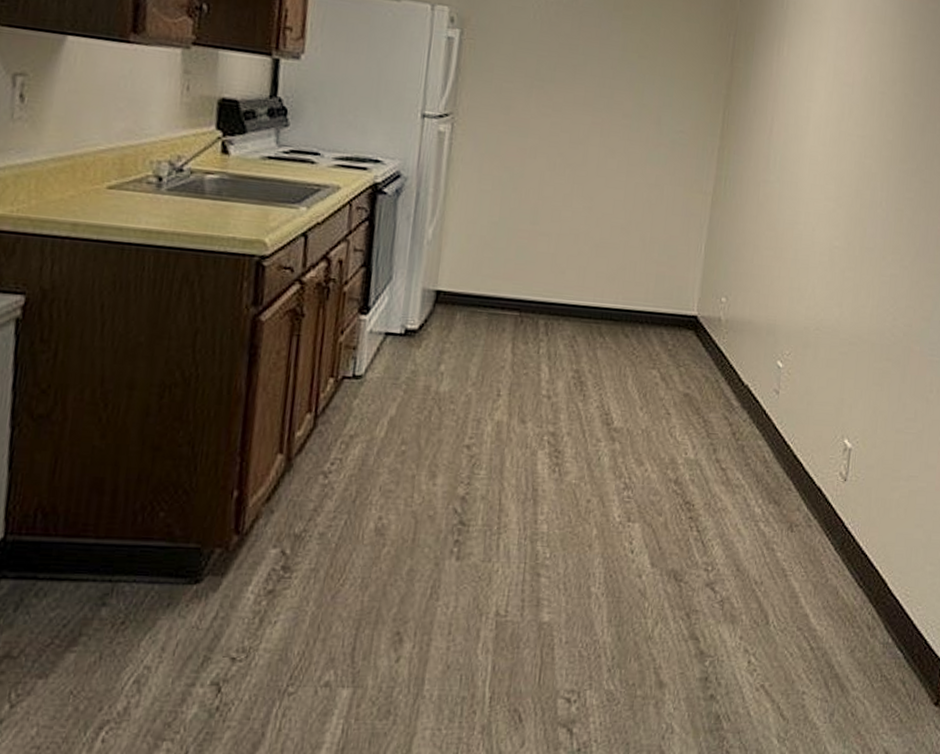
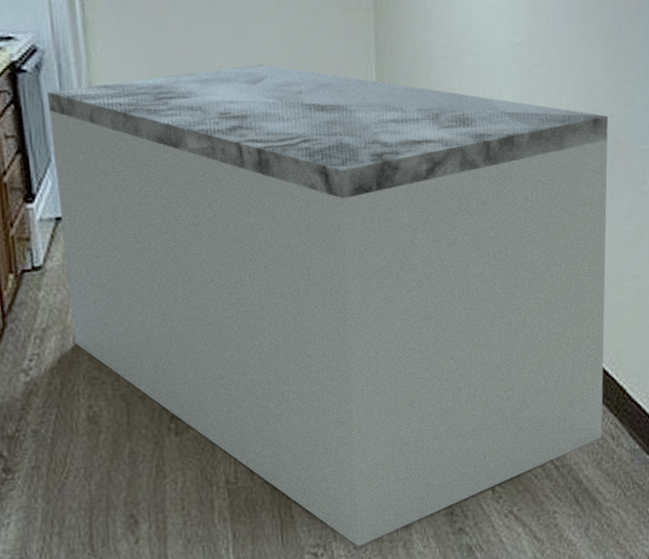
dining table: none [378,215,907,699] -> present [47,63,609,547]

